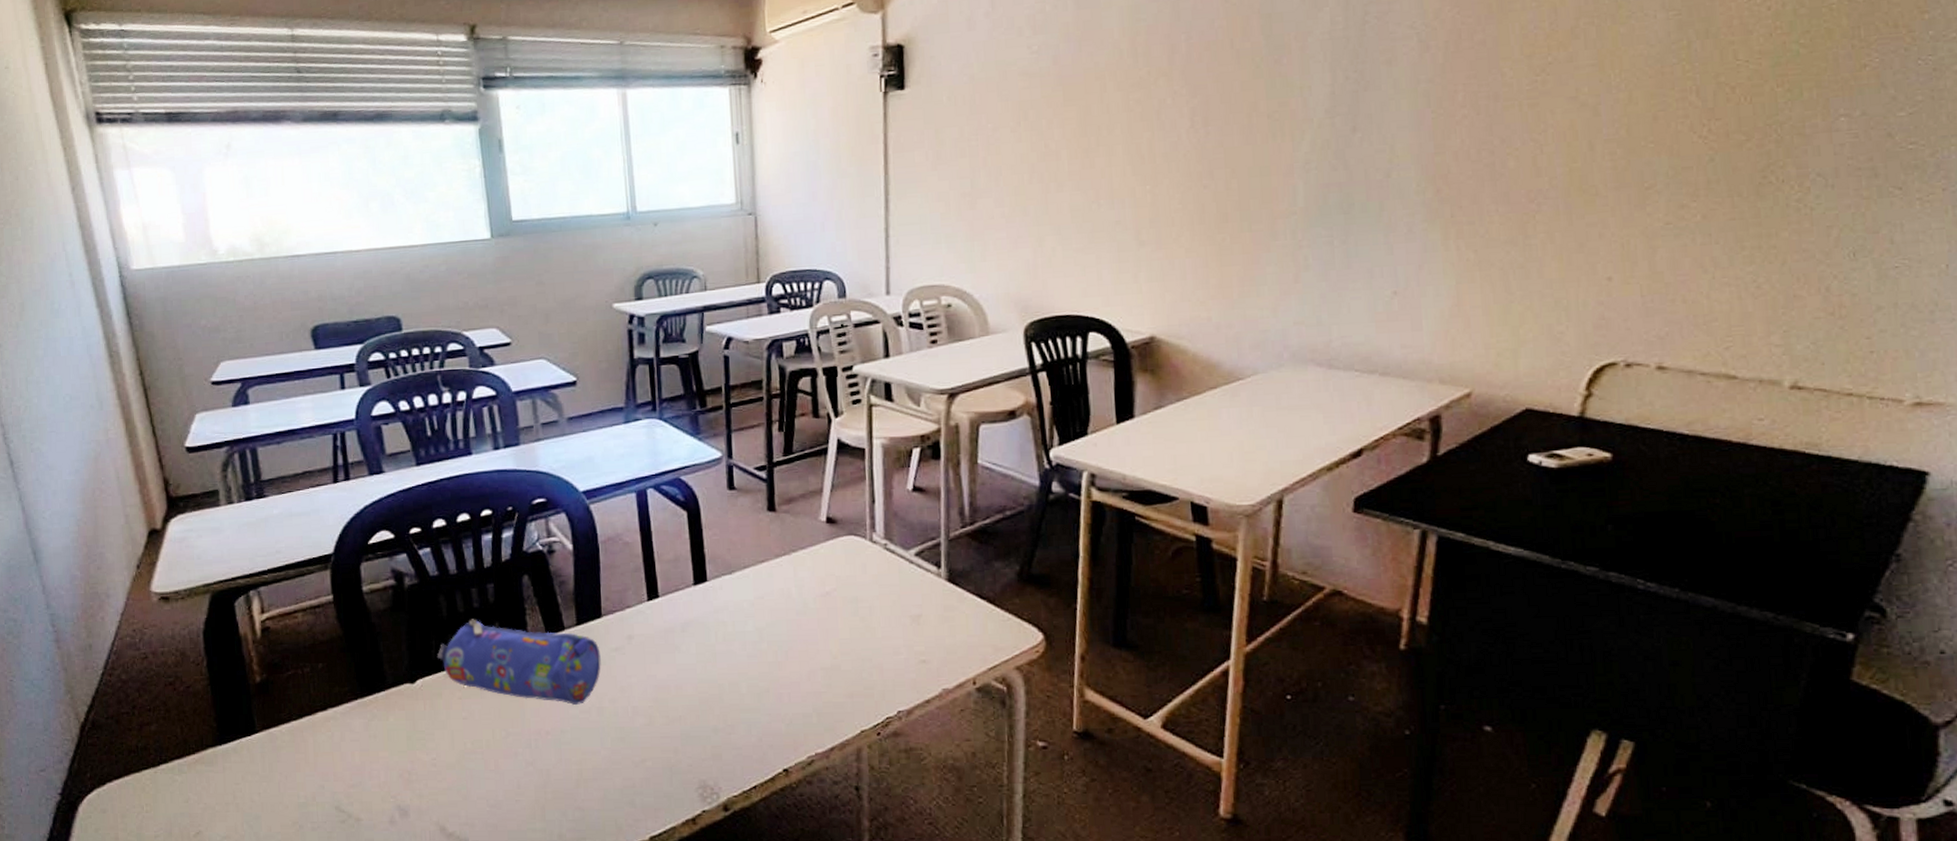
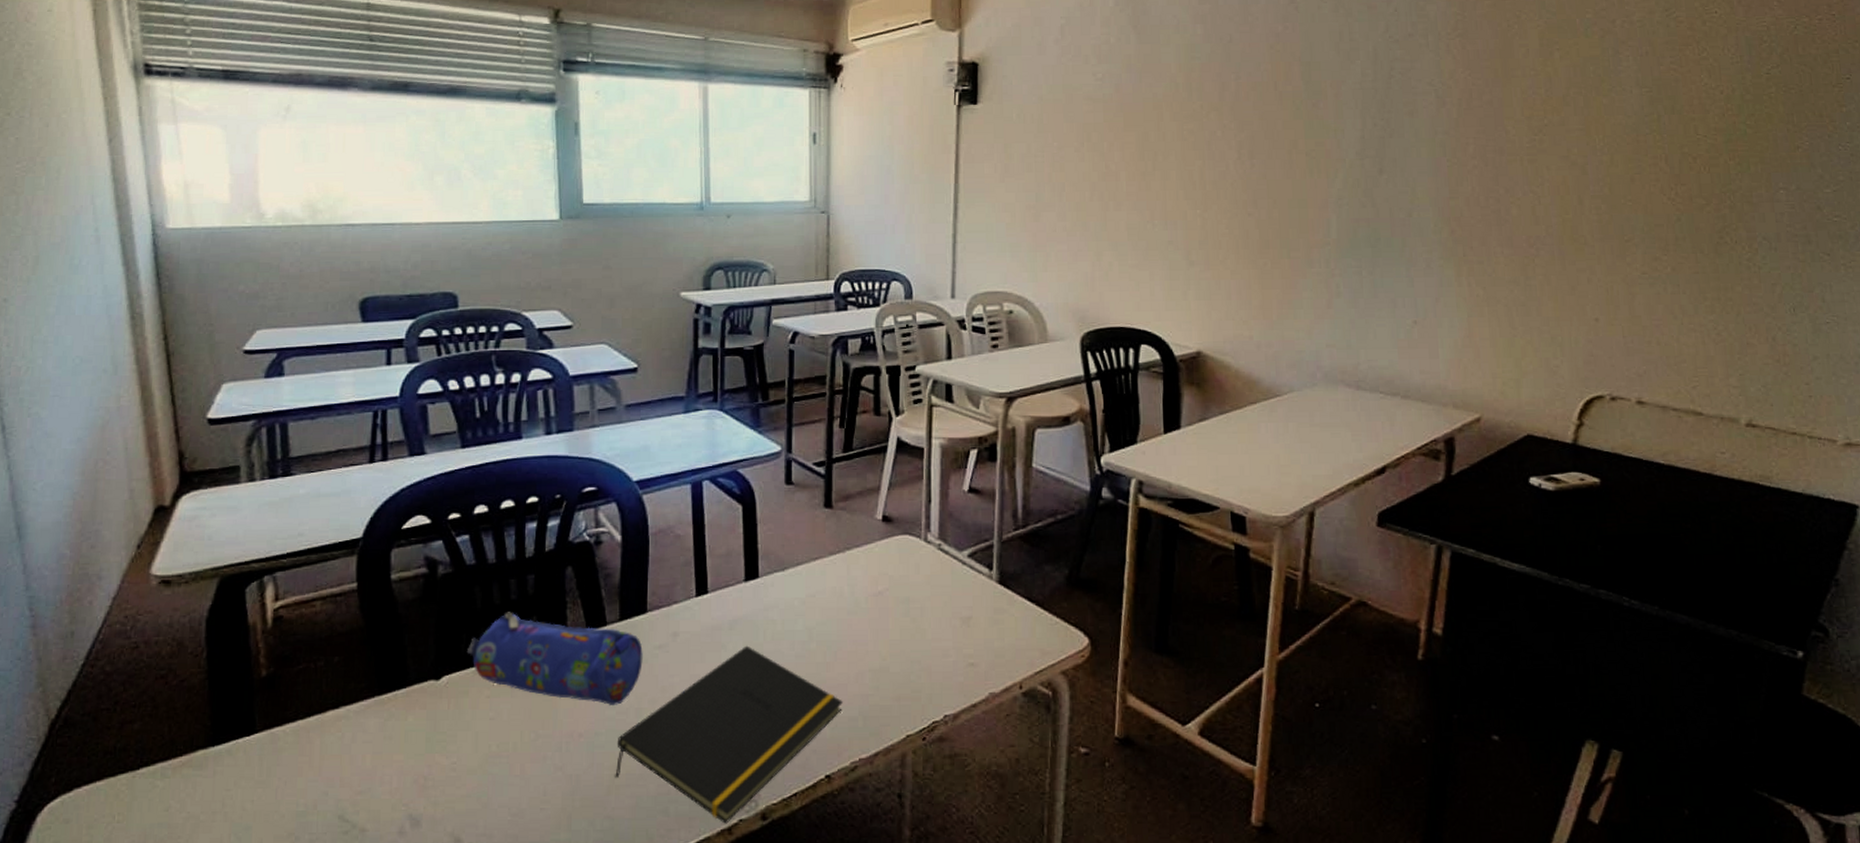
notepad: none [582,646,797,815] -> present [615,645,844,824]

